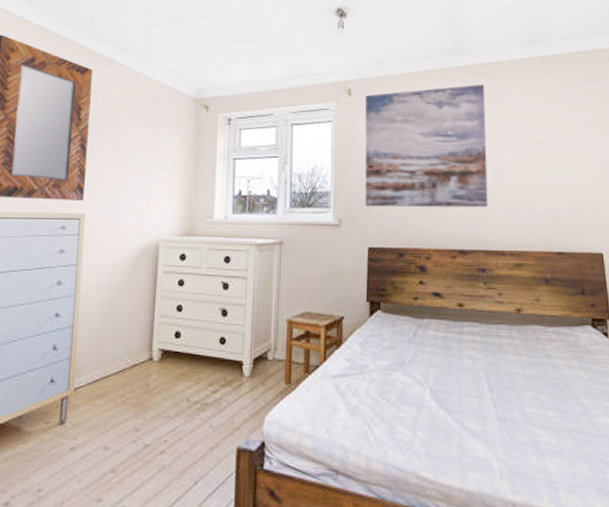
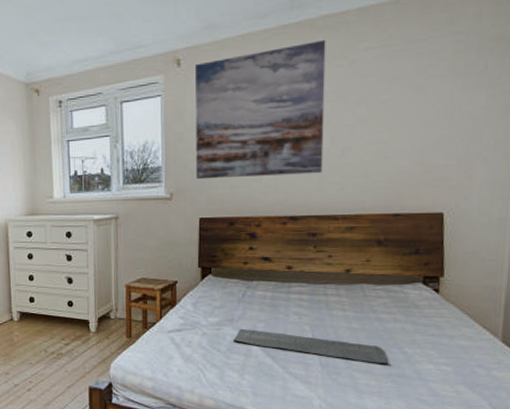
bath mat: none [404,375,567,418] -> present [234,329,389,364]

